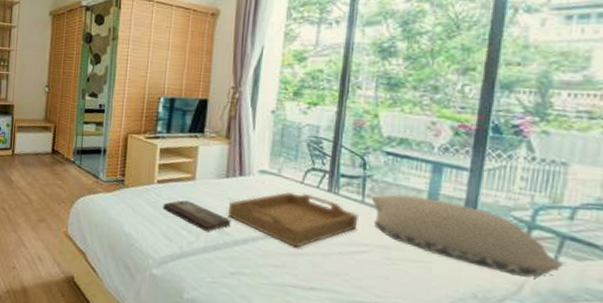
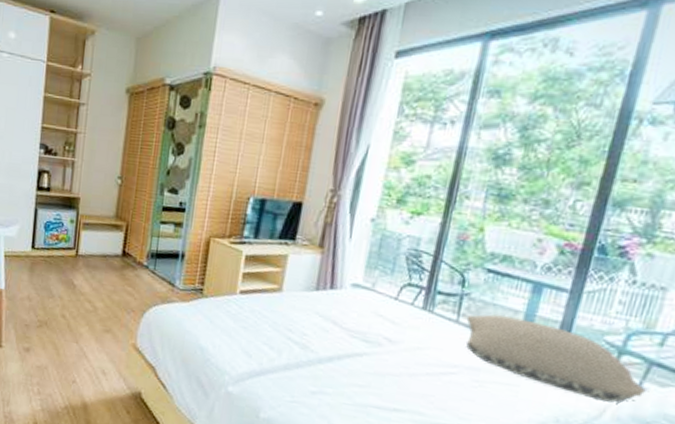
book: present [162,200,231,231] -> none [244,313,317,348]
serving tray: present [227,192,359,248] -> none [313,308,451,368]

